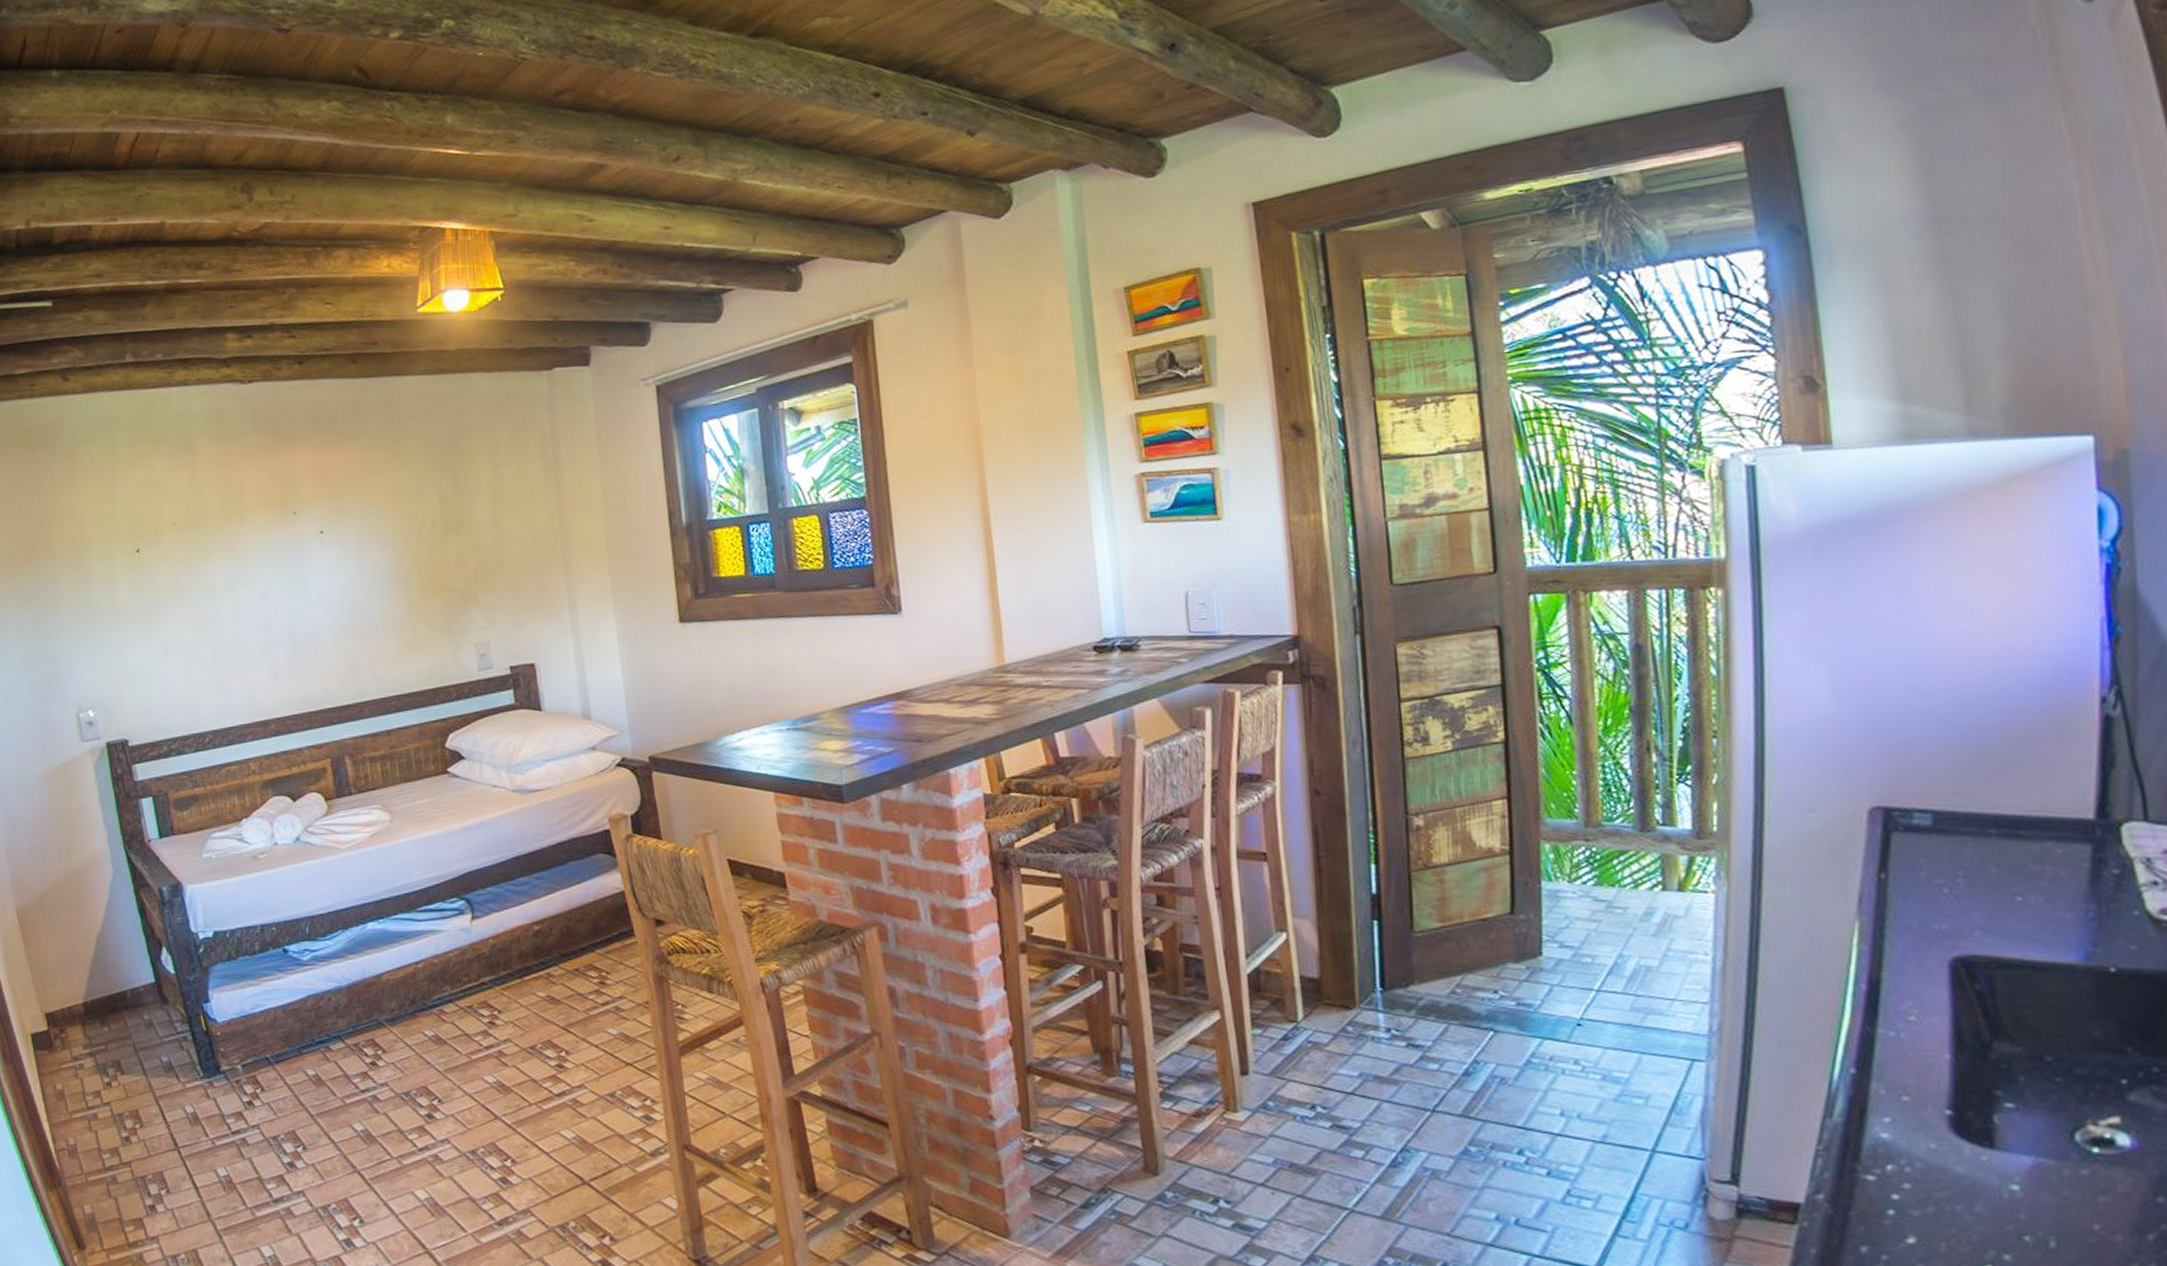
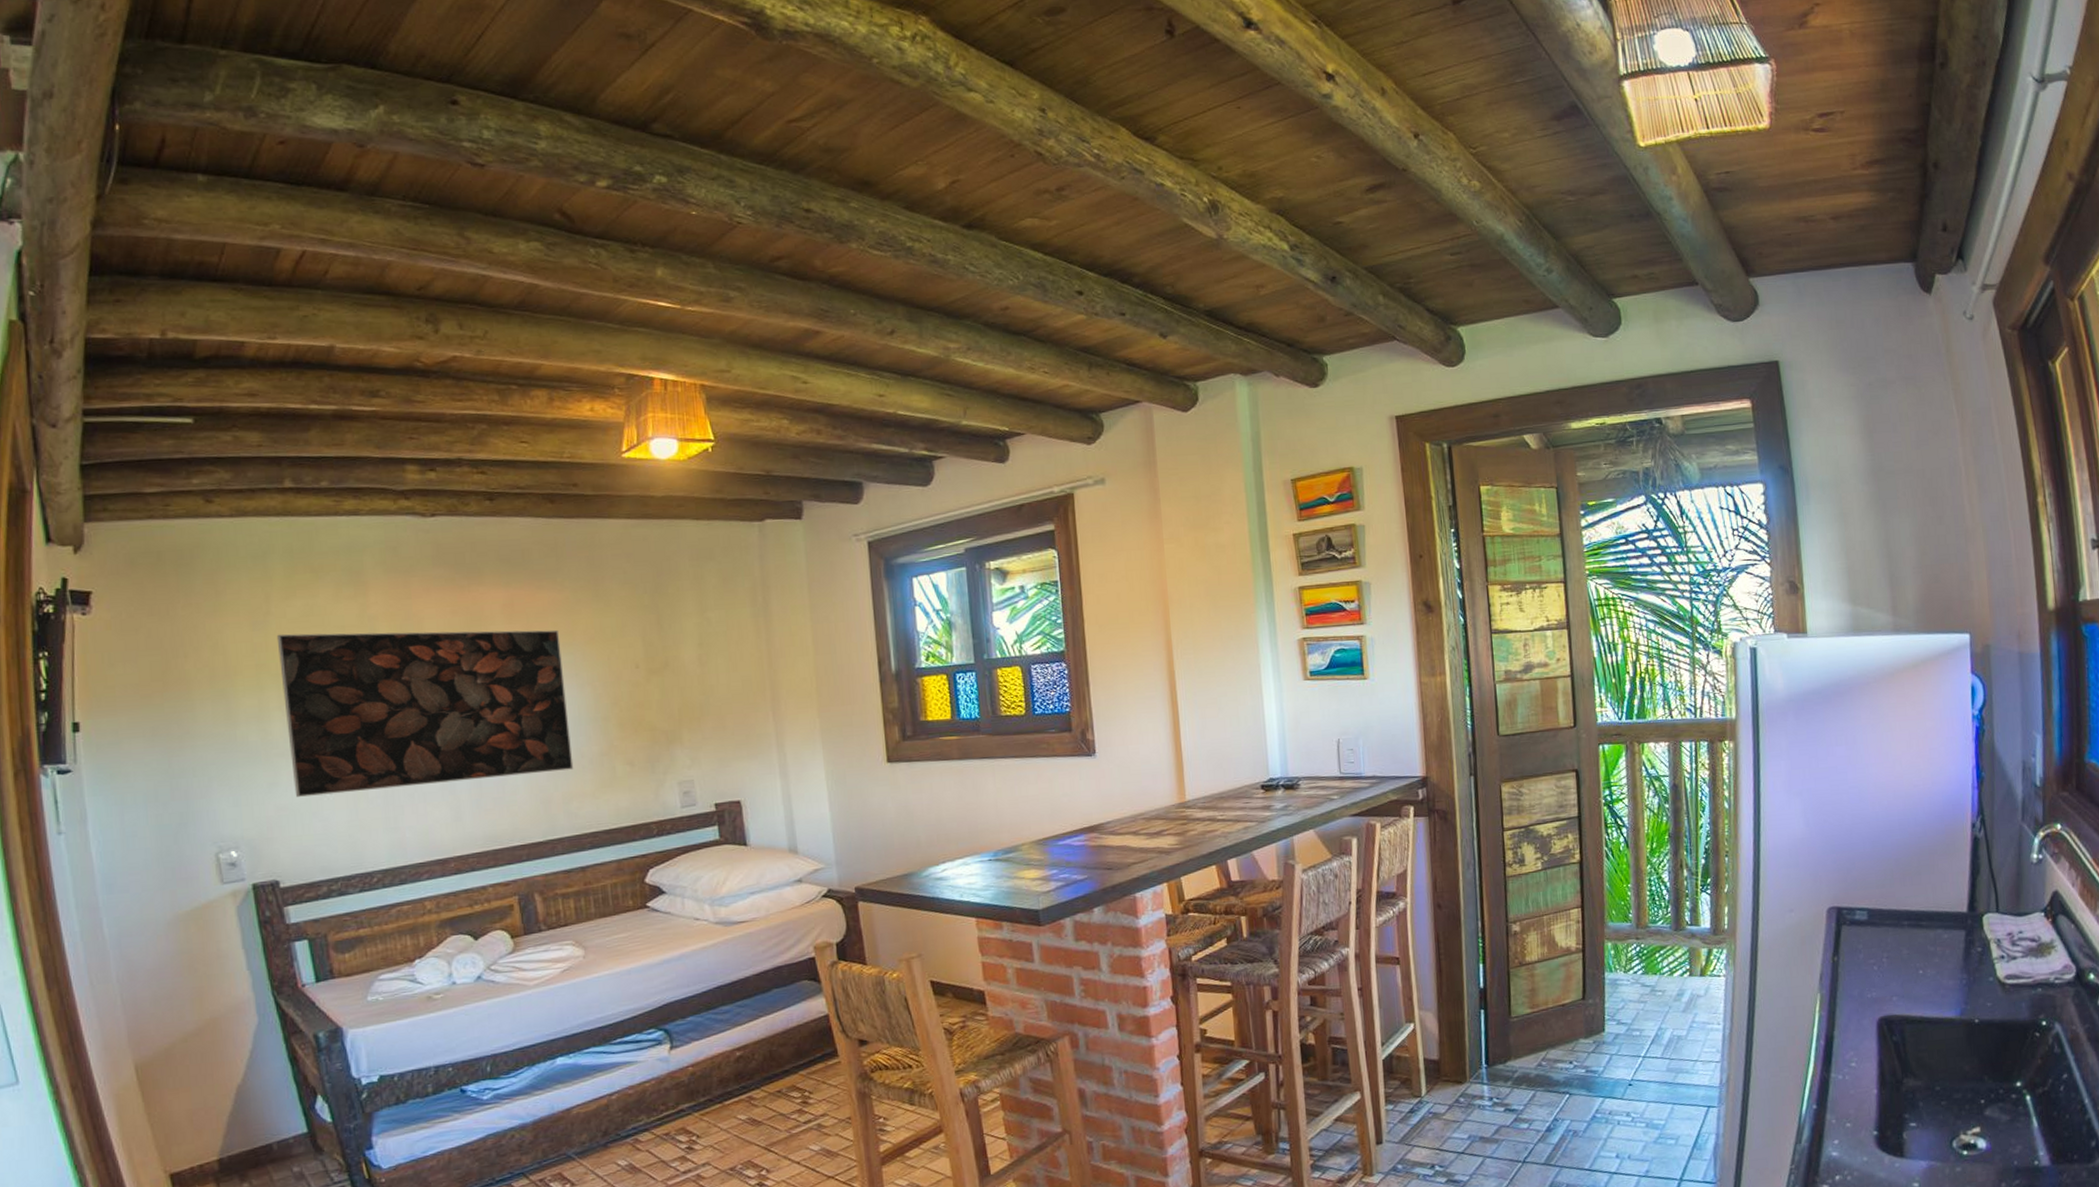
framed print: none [122,490,378,659] -> present [276,629,574,797]

